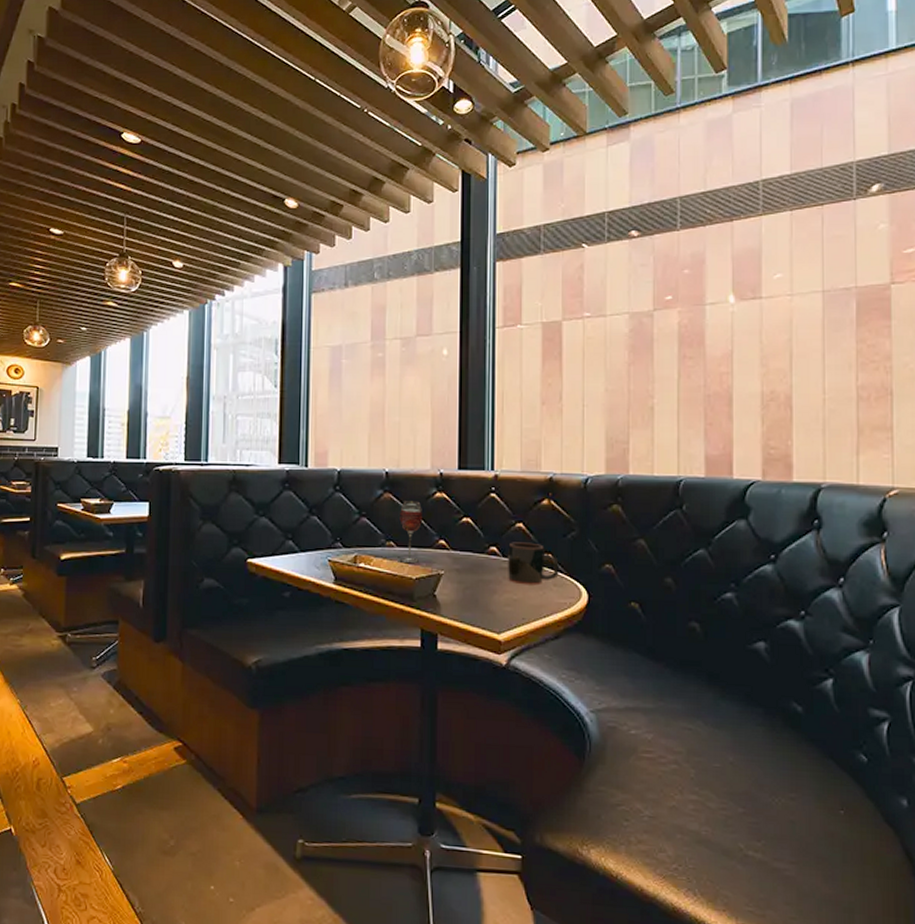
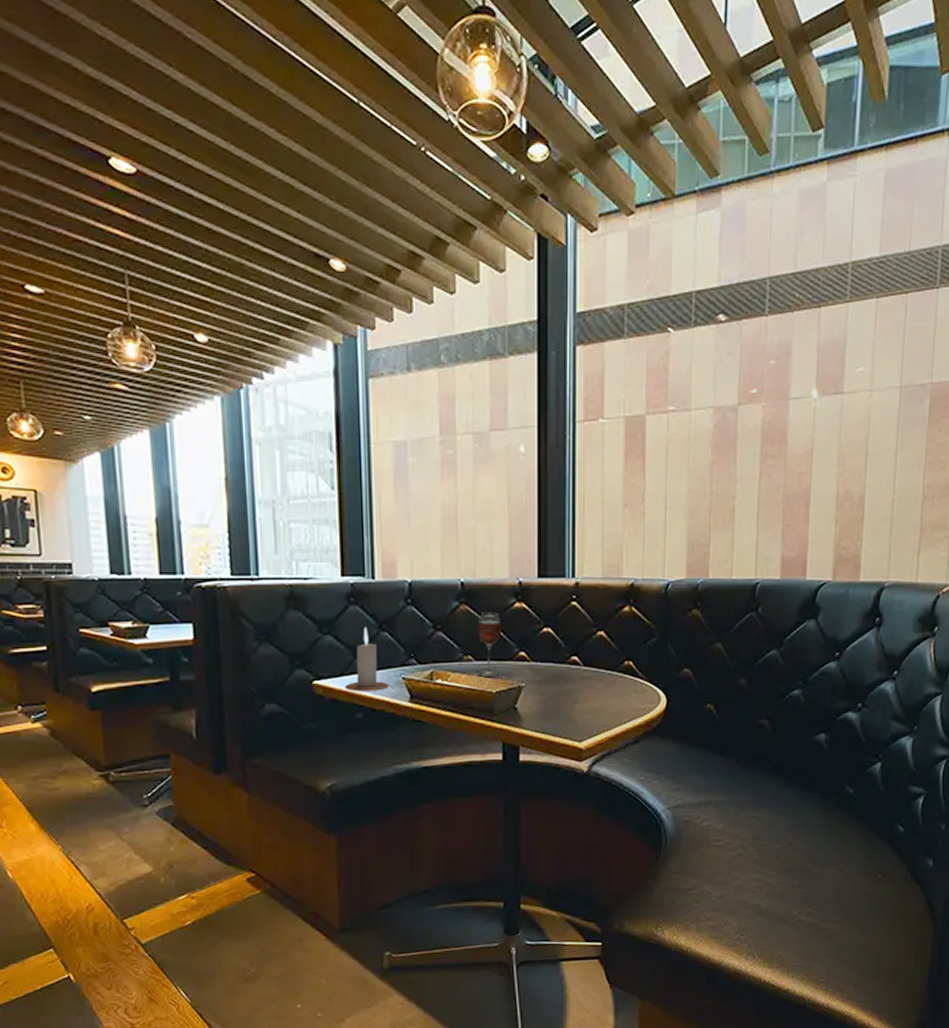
candle: none [276,511,316,572] -> present [345,627,390,692]
mug: present [507,542,559,586] -> none [588,650,639,693]

